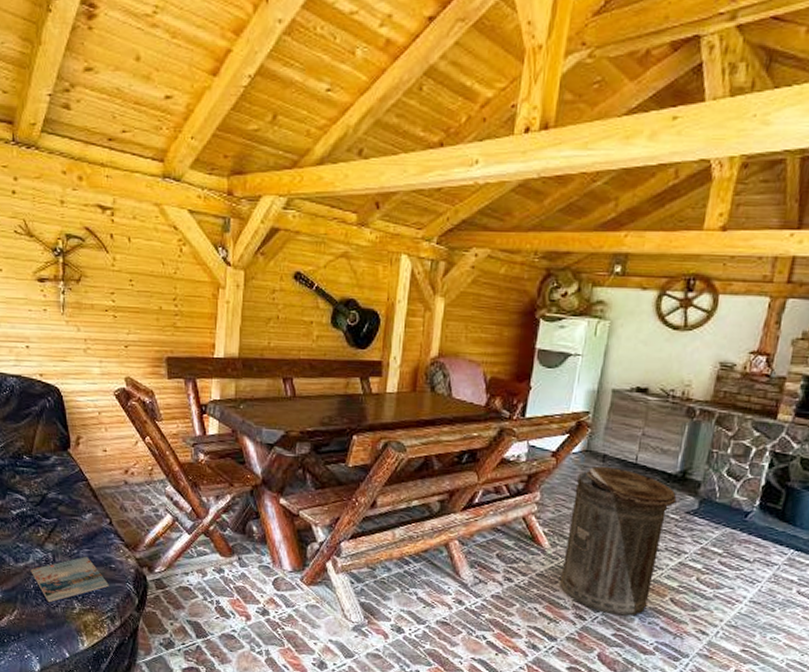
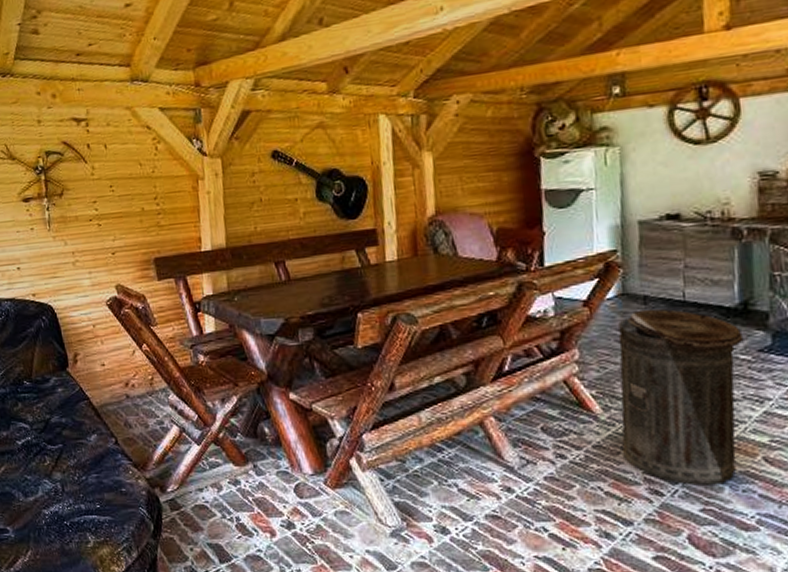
magazine: present [30,557,109,603] -> none [40,483,122,539]

